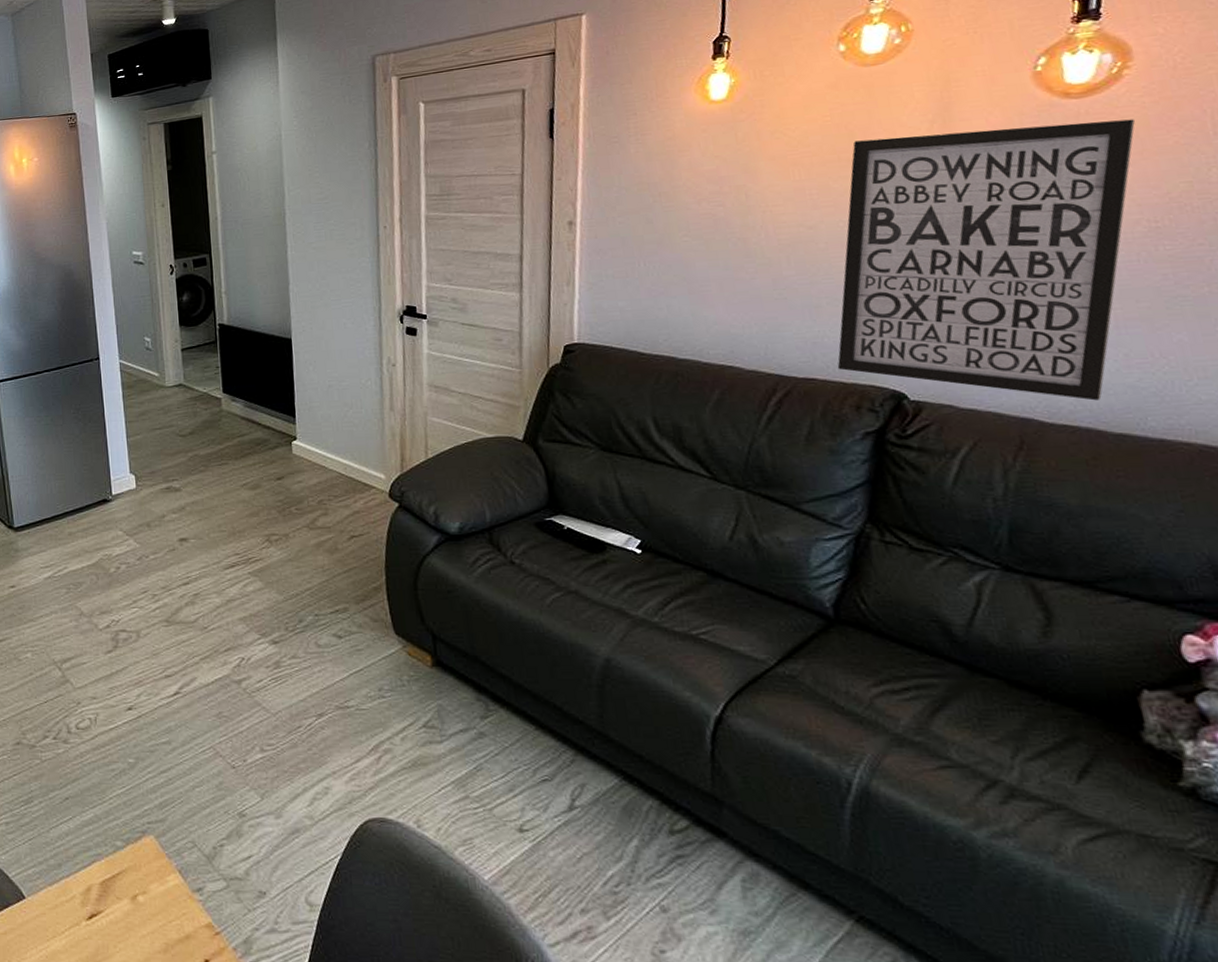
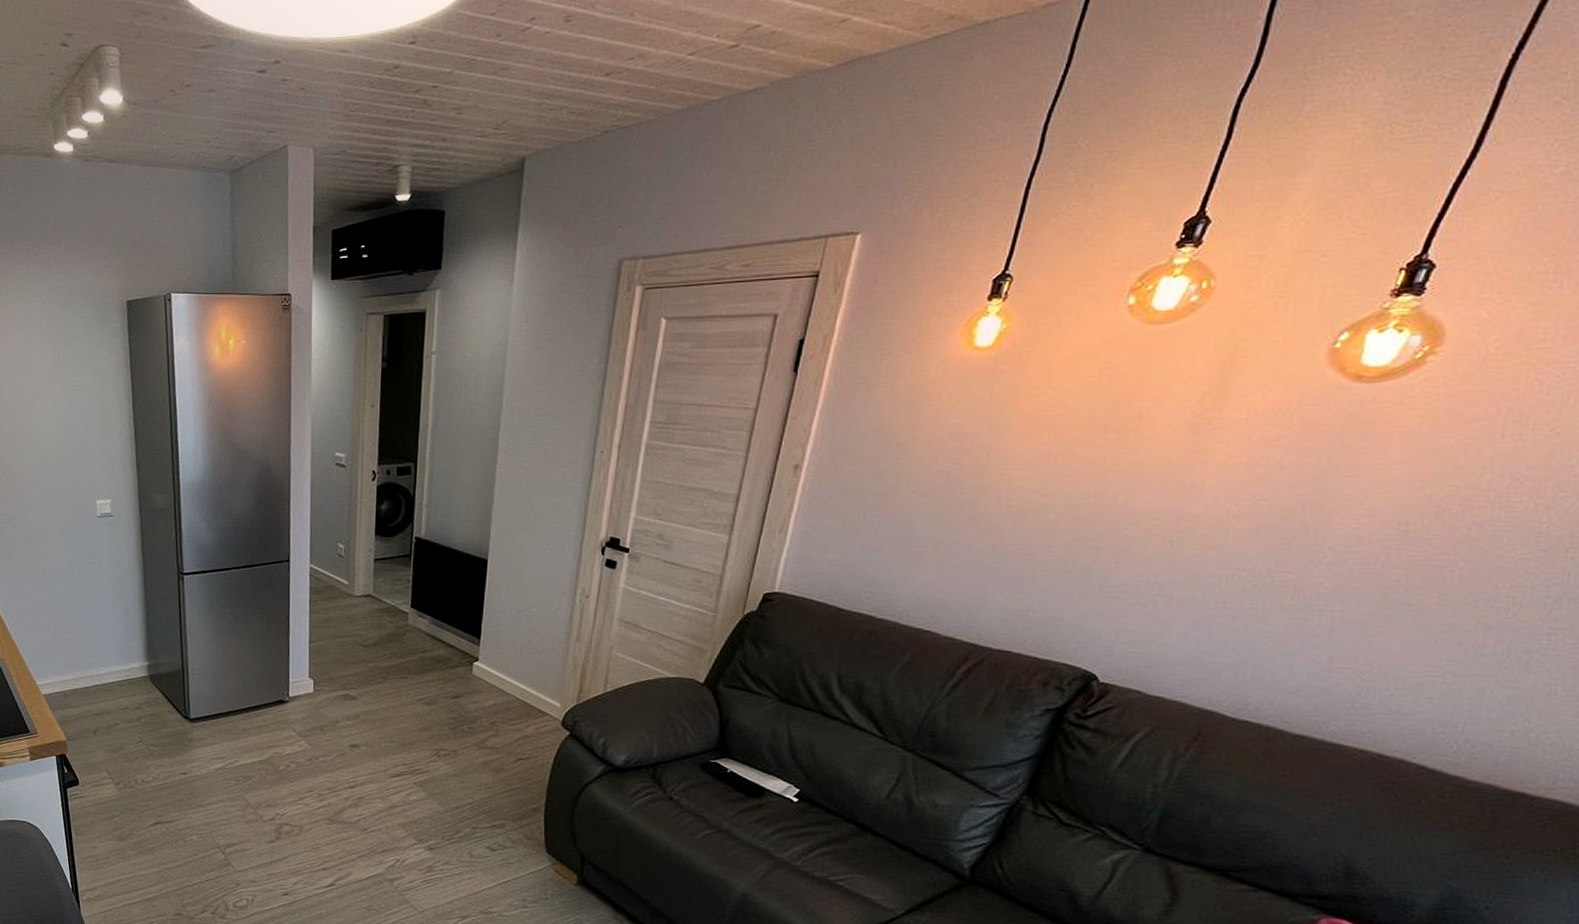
wall art: present [837,119,1136,401] -> none [1035,407,1423,701]

